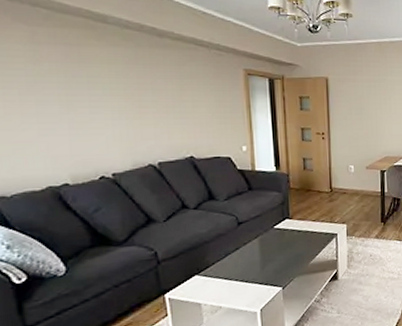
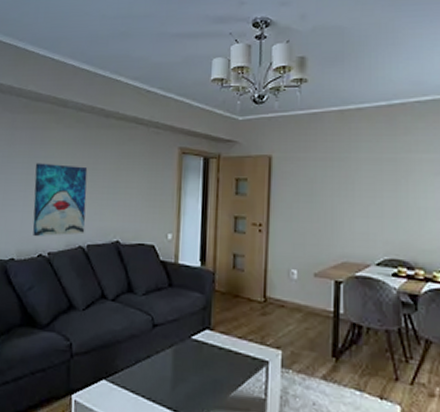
wall art: none [76,83,154,160] -> present [33,163,88,237]

